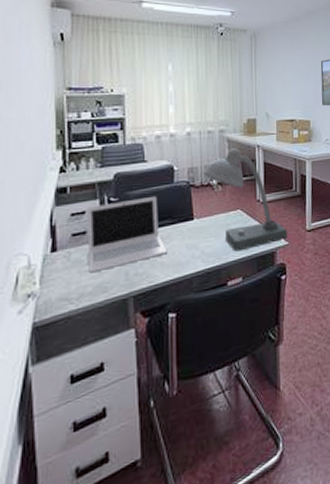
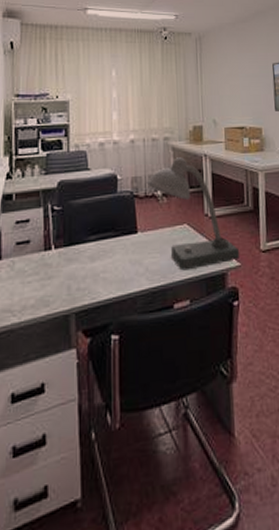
laptop: present [87,196,168,273] -> none [31,206,111,285]

